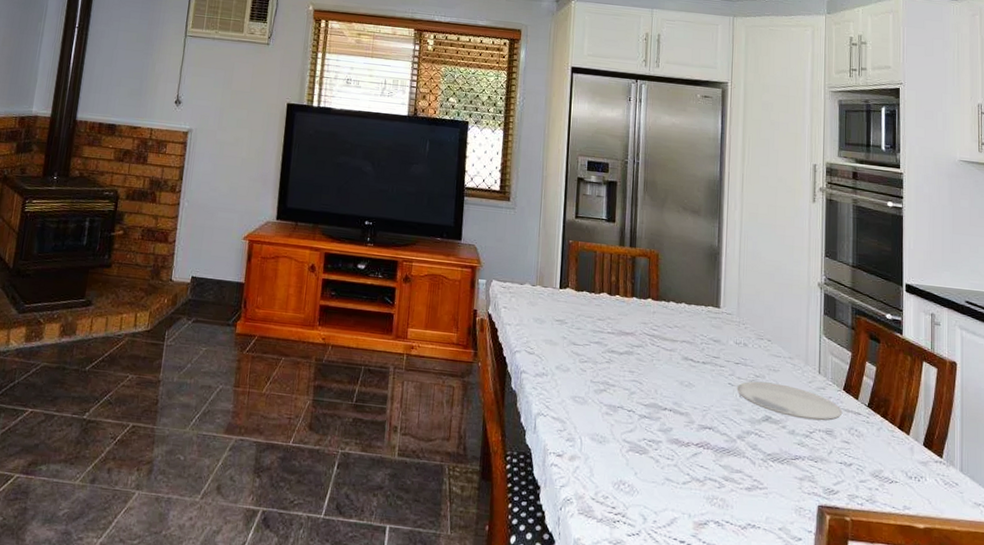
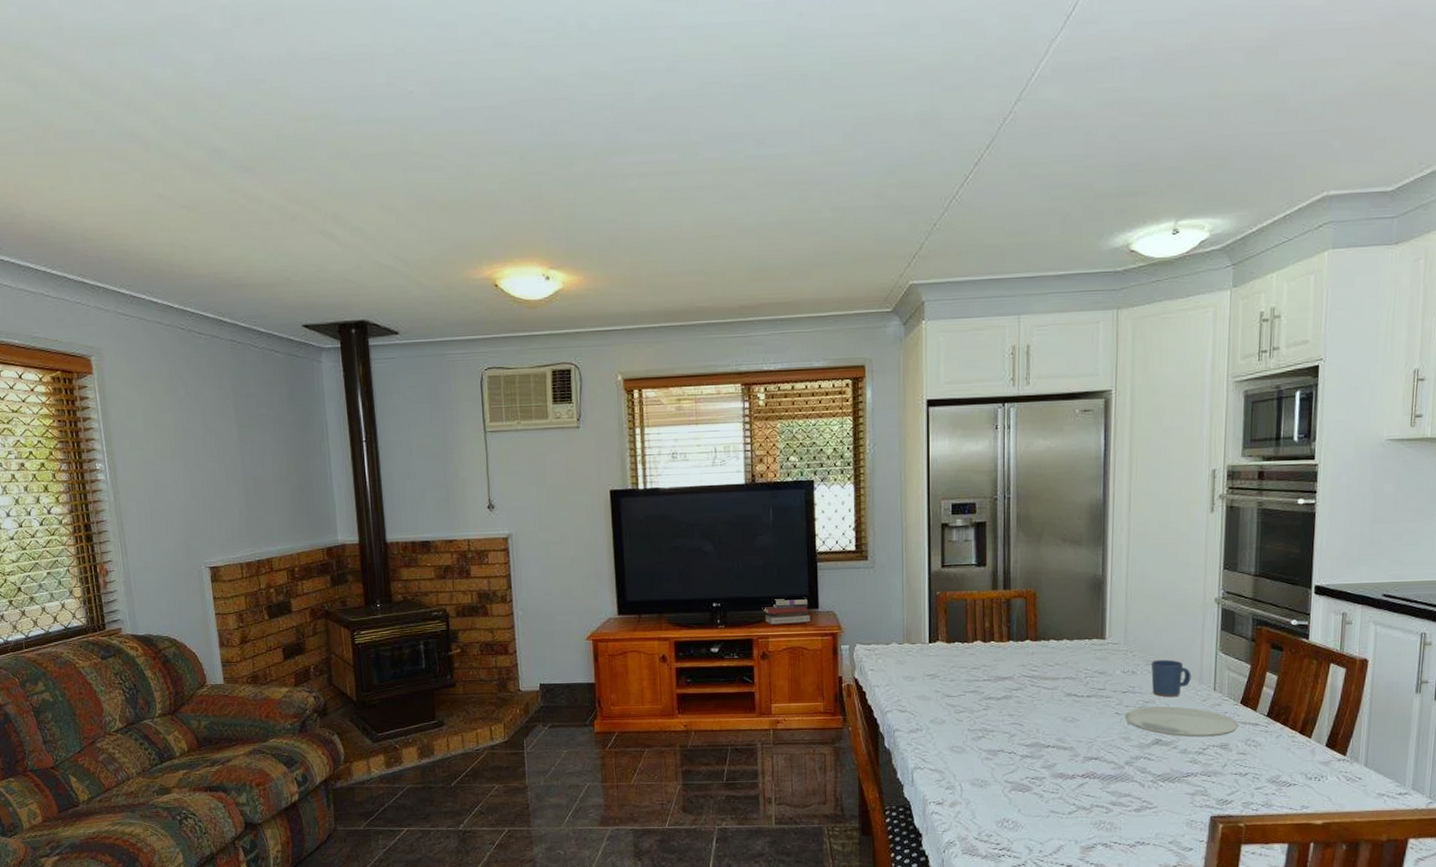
books: none [409,226,453,254] -> present [762,597,810,625]
mug: none [761,335,798,375] -> present [1151,659,1191,698]

